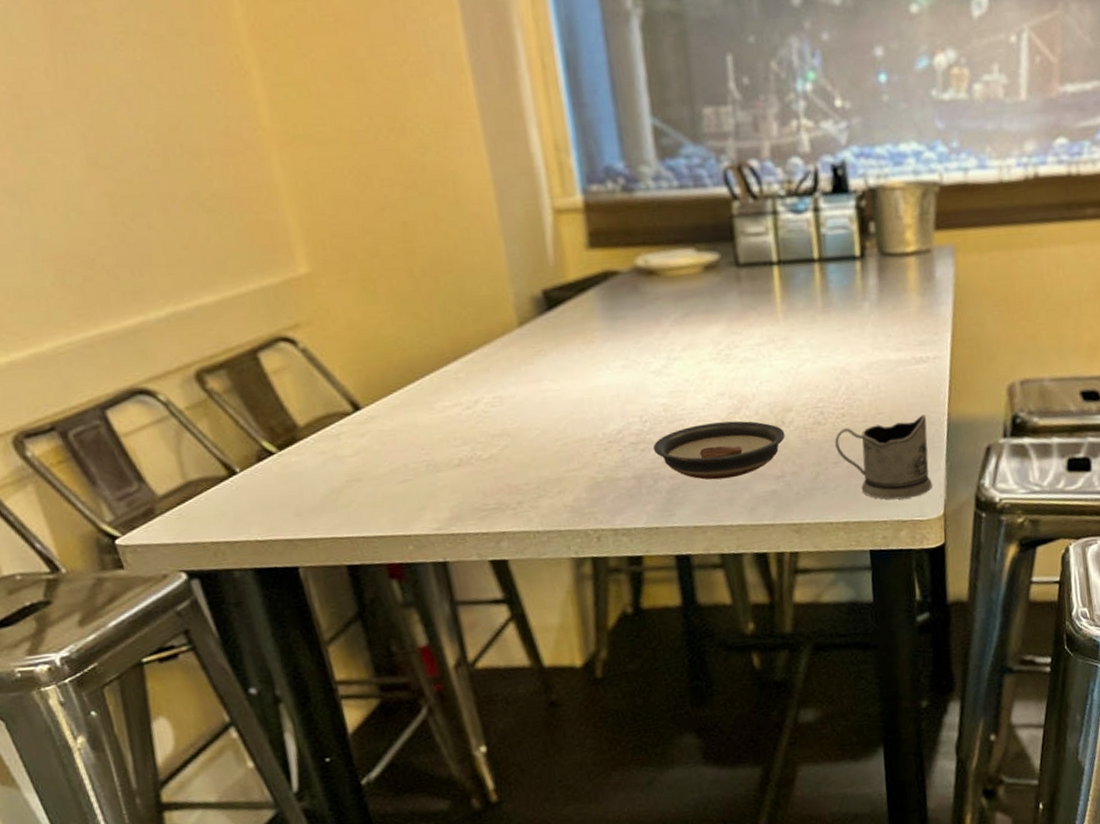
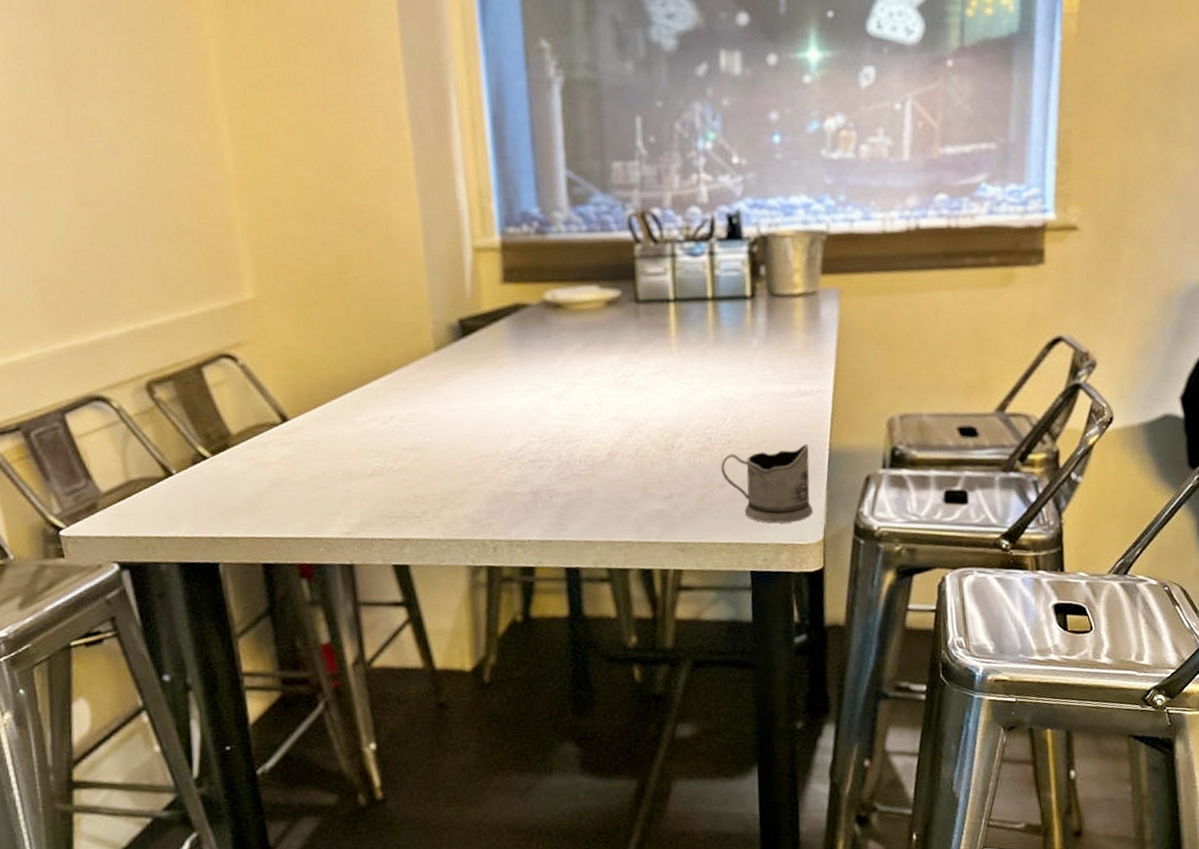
saucer: present [653,421,785,480] -> none [550,443,674,498]

